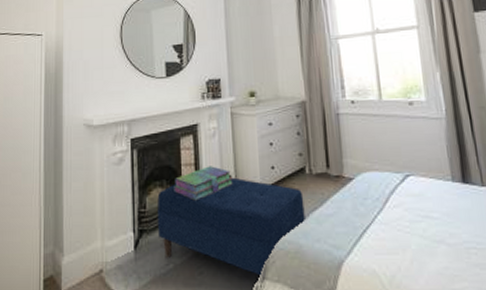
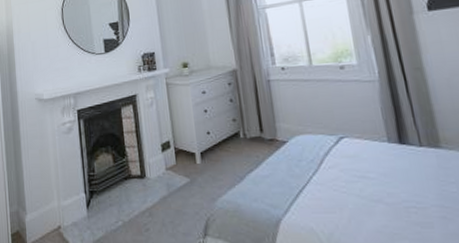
bench: present [157,177,305,278] -> none [104,142,242,234]
stack of books: present [174,166,233,201] -> none [118,133,172,165]

